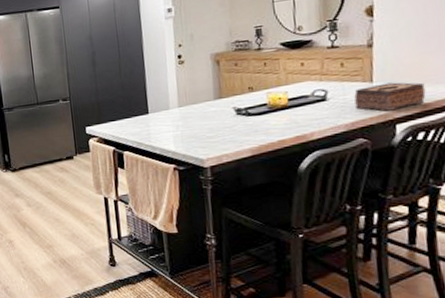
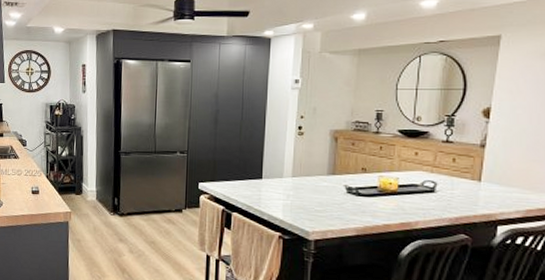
tissue box: present [354,82,426,112] -> none [462,184,529,212]

